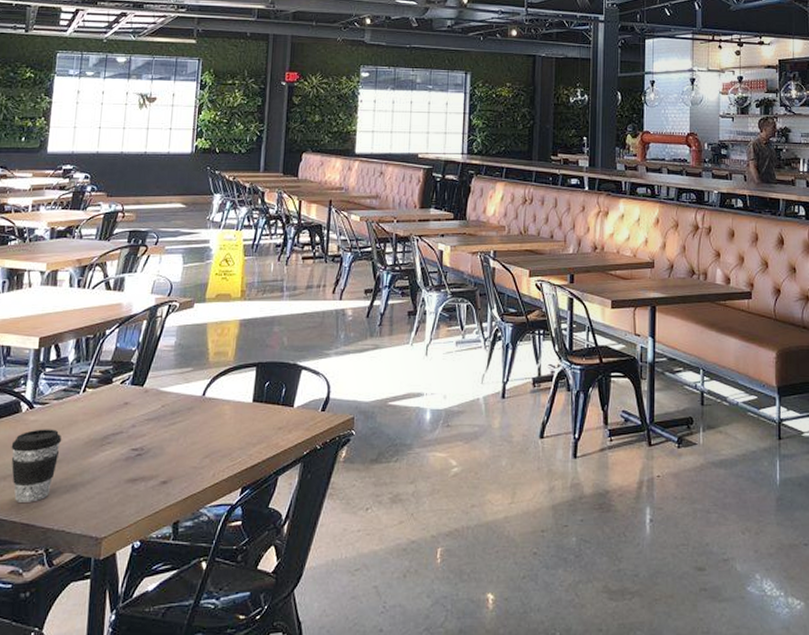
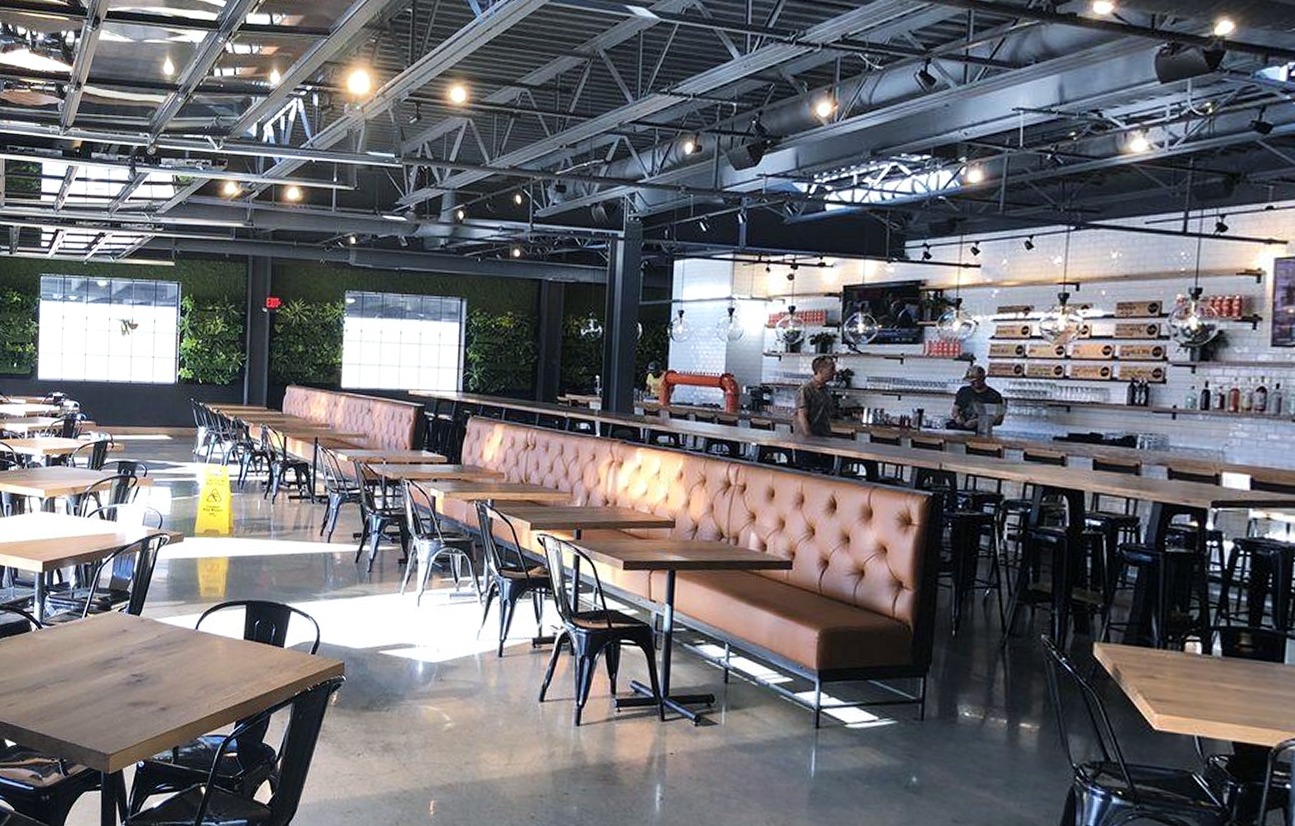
coffee cup: present [11,429,62,502] -> none [24,648,69,715]

